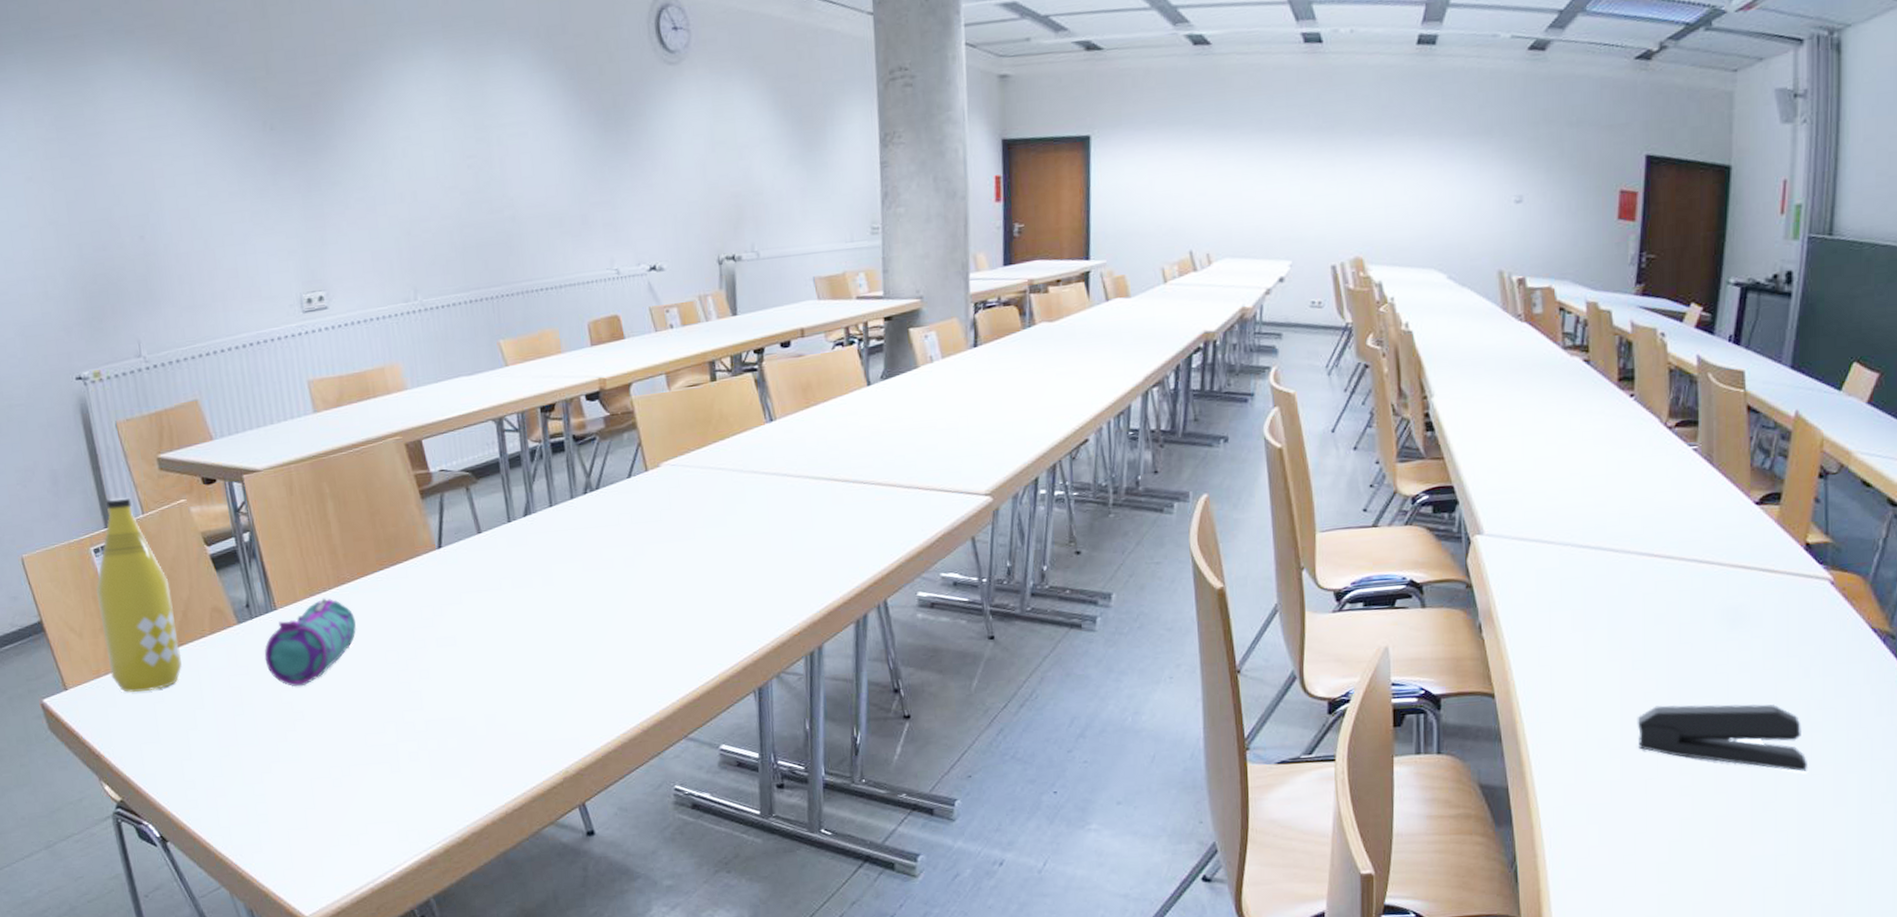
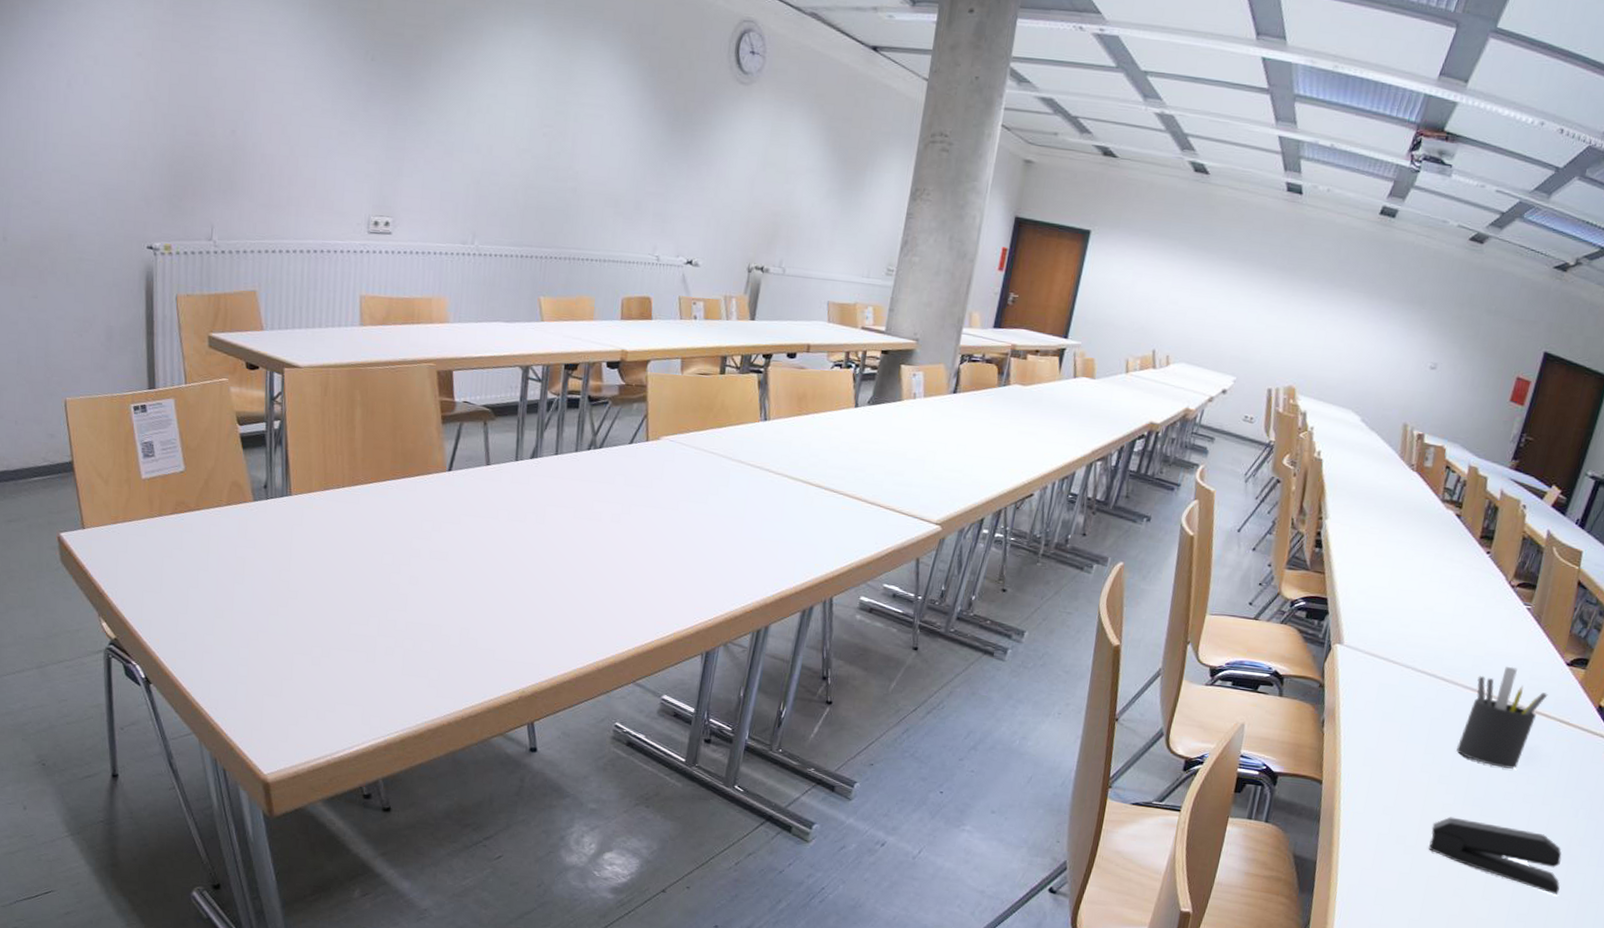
bottle: present [96,497,182,692] -> none [127,364,198,546]
pencil case: present [264,598,356,687] -> none [272,494,361,570]
pen holder: none [1646,519,1741,639] -> present [1456,666,1548,769]

